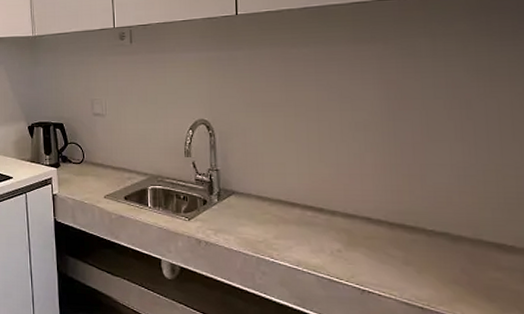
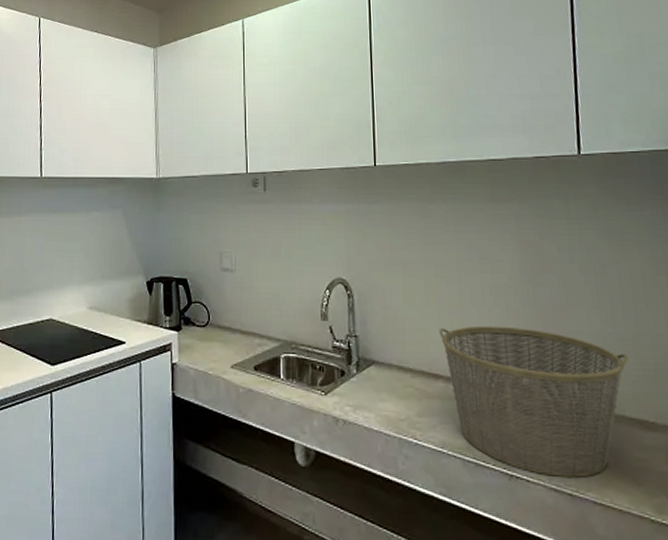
basket: none [297,159,490,293] -> present [439,325,629,478]

